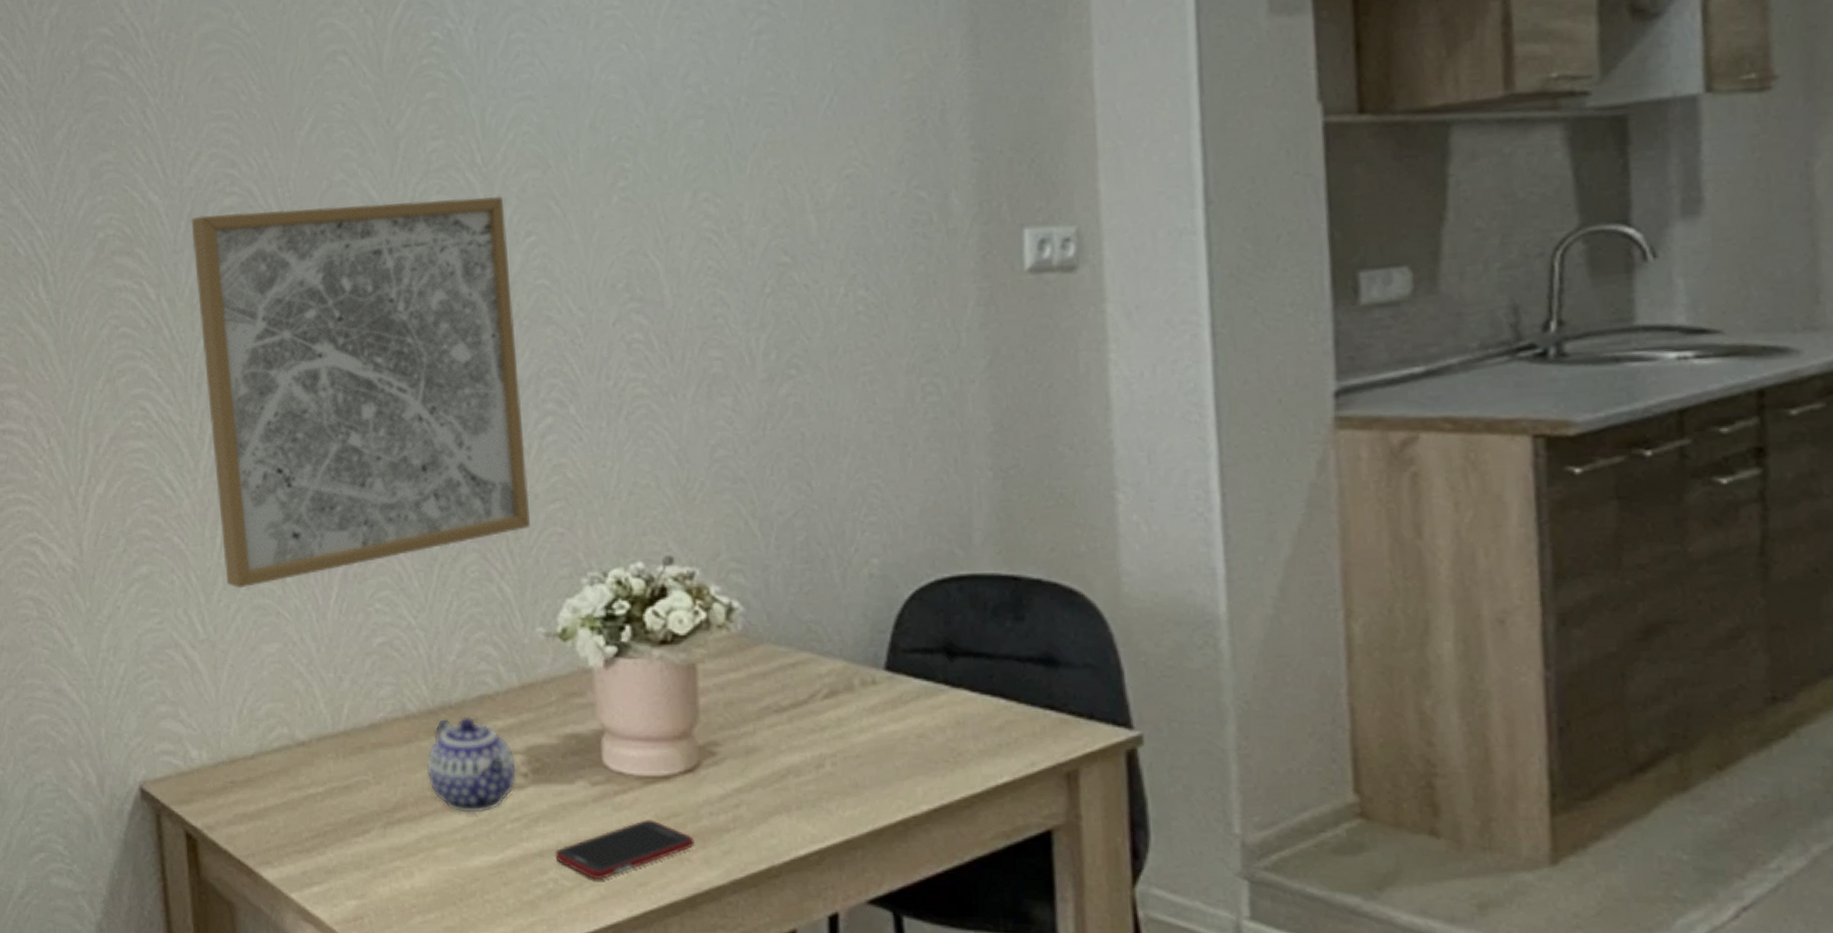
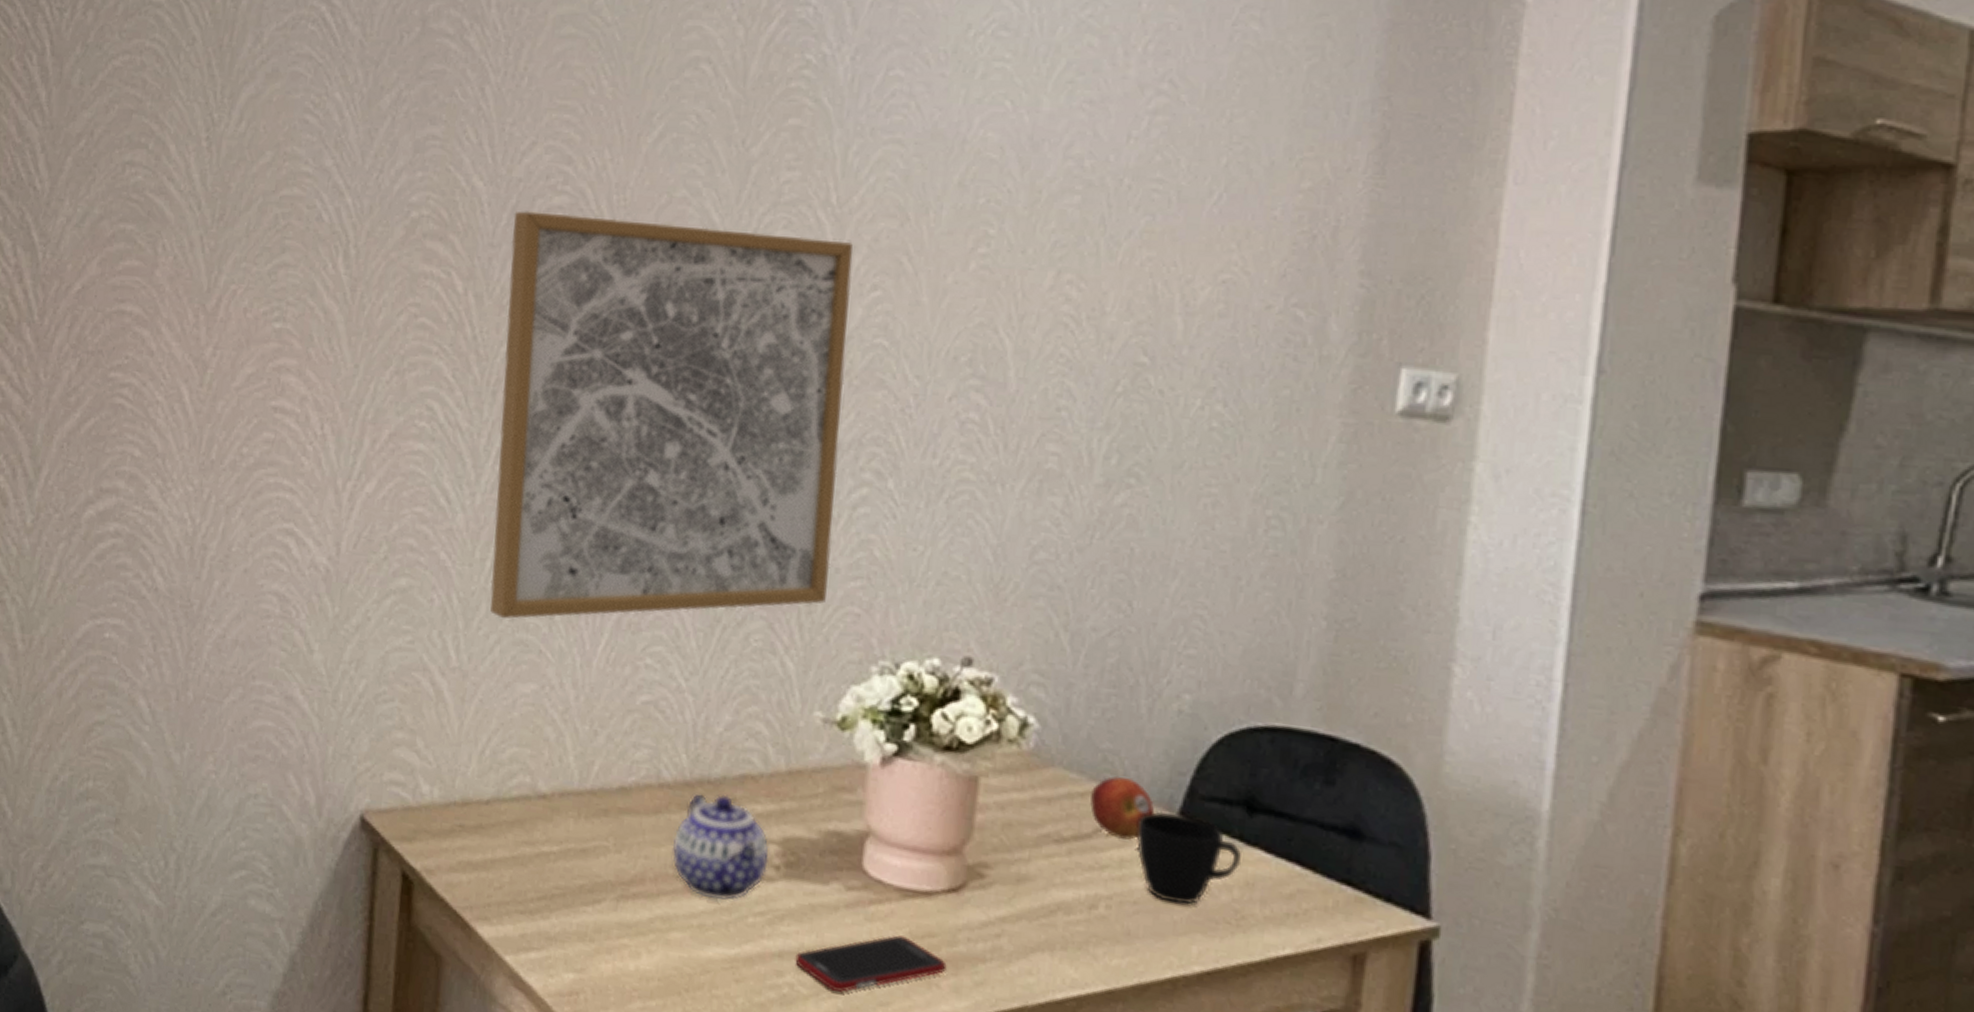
fruit: none [800,643,864,700] -> present [1090,775,1157,841]
cup: none [849,668,950,751] -> present [1136,811,1242,905]

